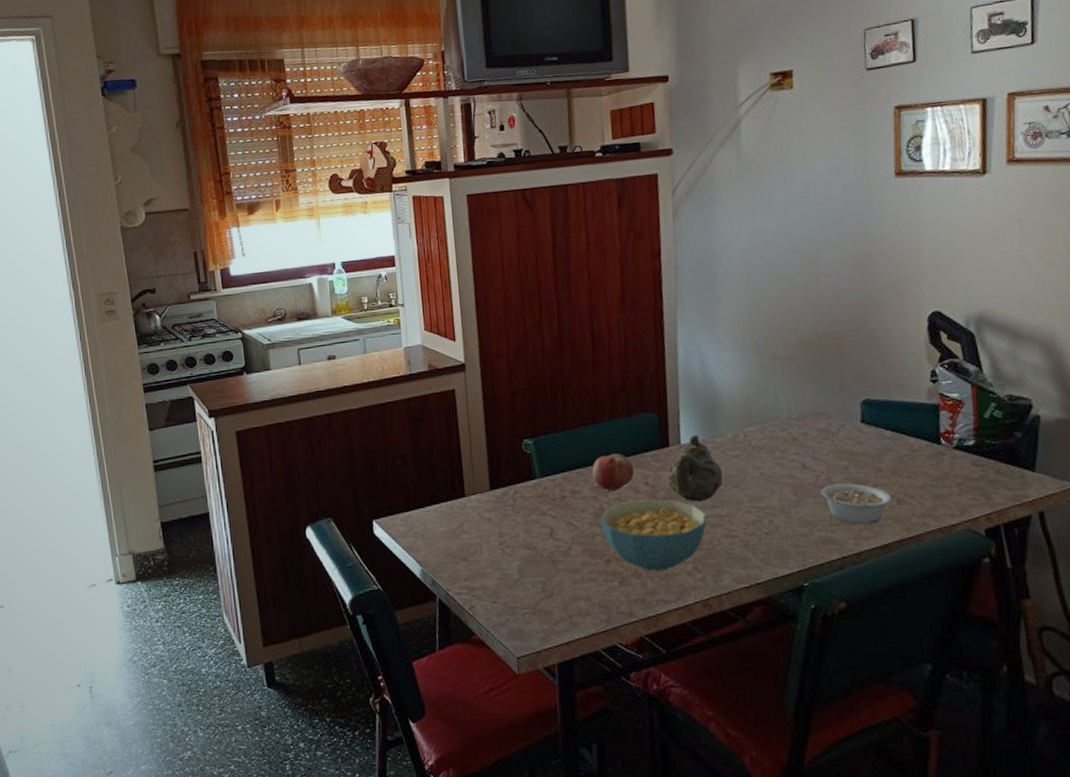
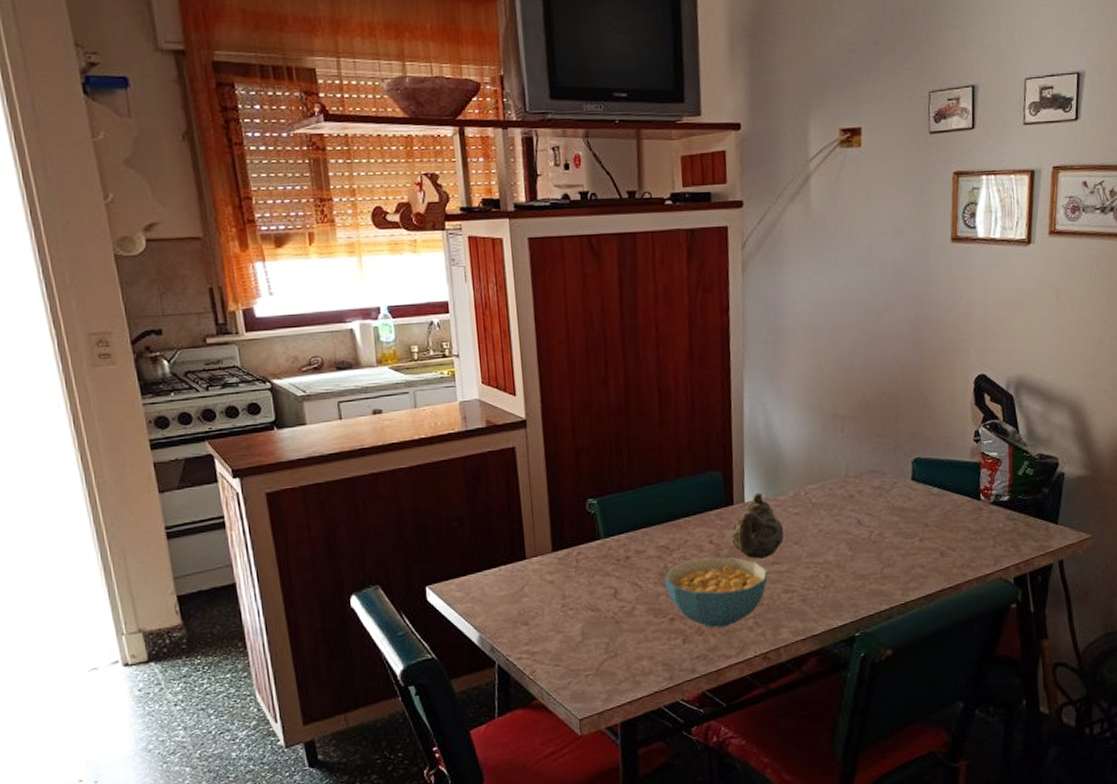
fruit: present [592,453,635,491] -> none [657,512,699,550]
legume: present [820,483,891,525] -> none [873,538,935,577]

